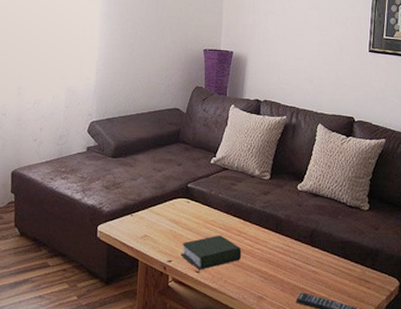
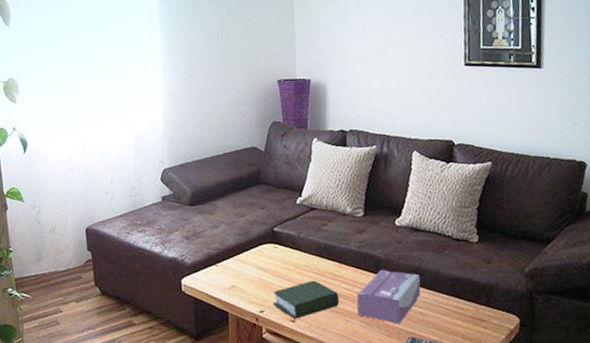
tissue box: none [256,229,315,280] -> present [356,269,421,324]

